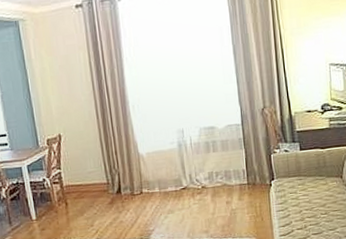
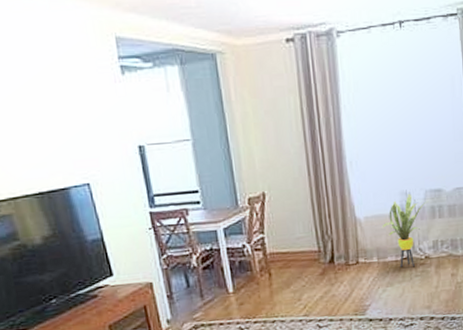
house plant: none [162,129,203,197] -> present [382,190,429,268]

